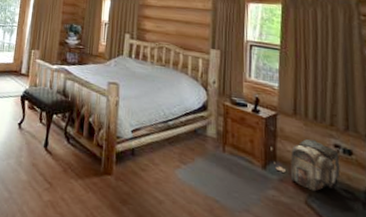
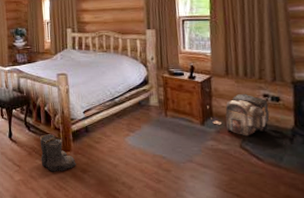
boots: none [76,150,116,199] -> present [40,134,76,172]

